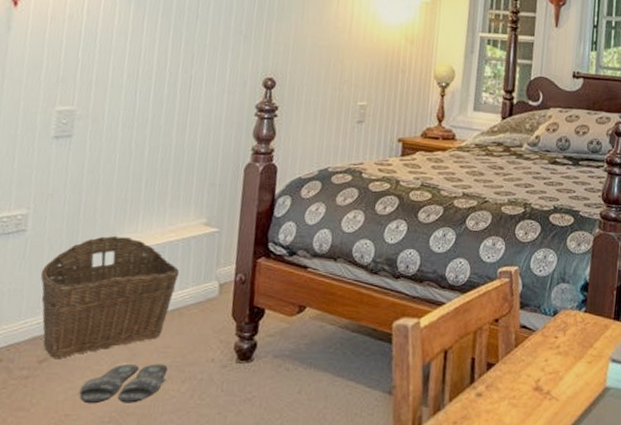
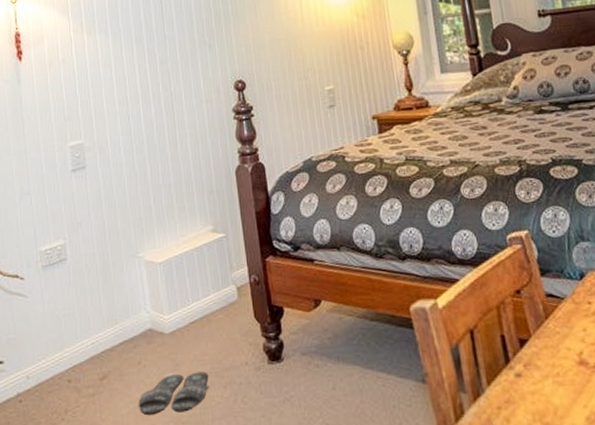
wicker basket: present [40,235,180,358] -> none [85,253,200,375]

